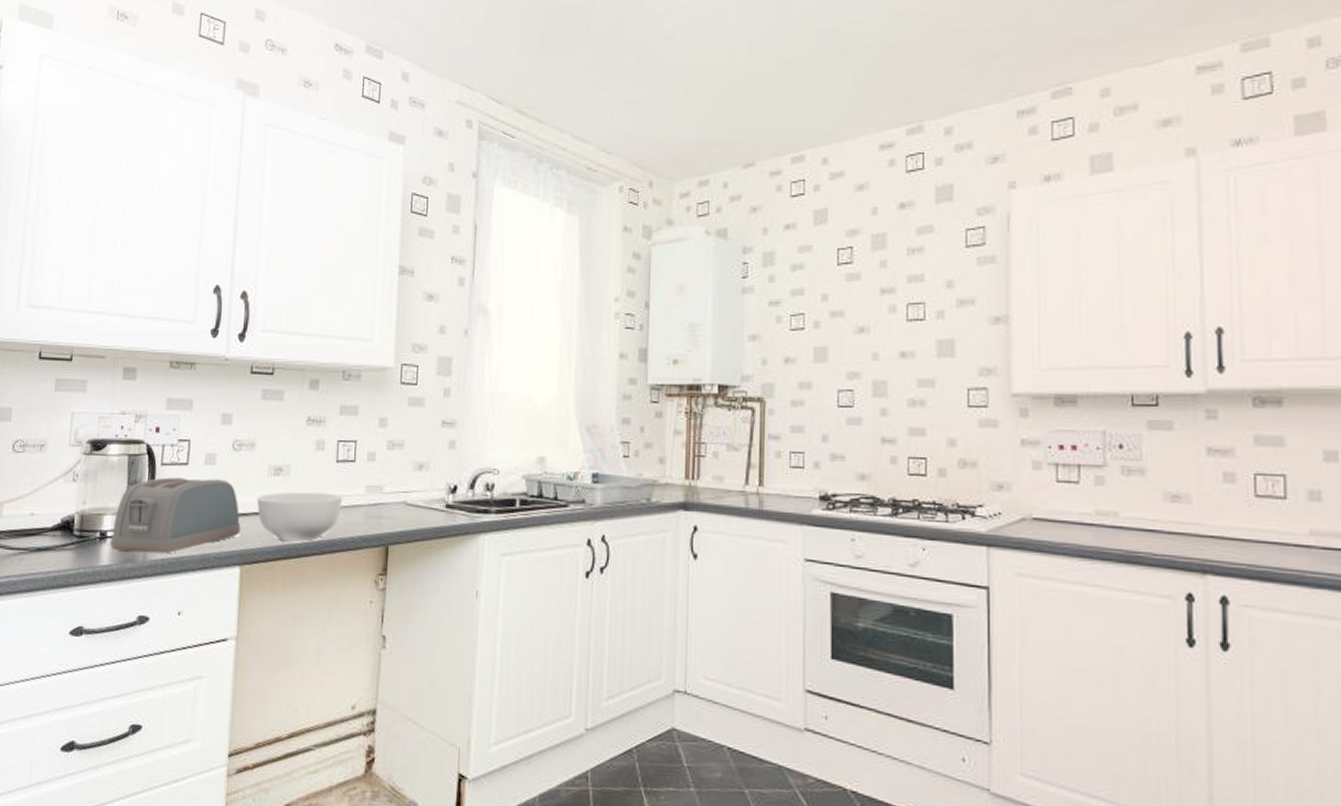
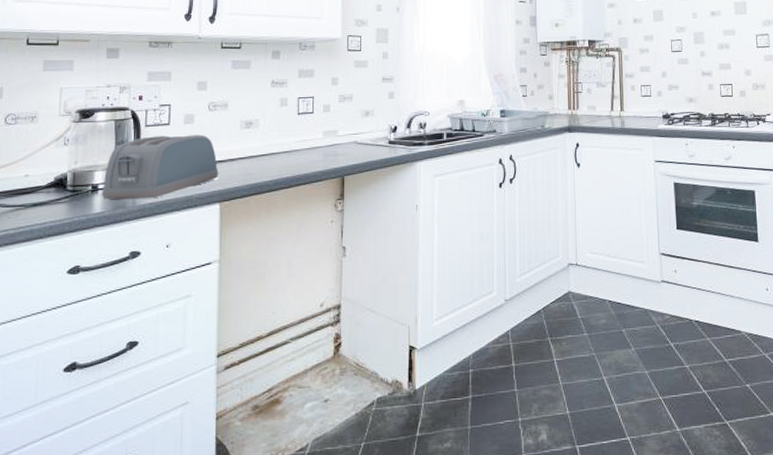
bowl: present [256,491,343,542] -> none [231,139,305,180]

